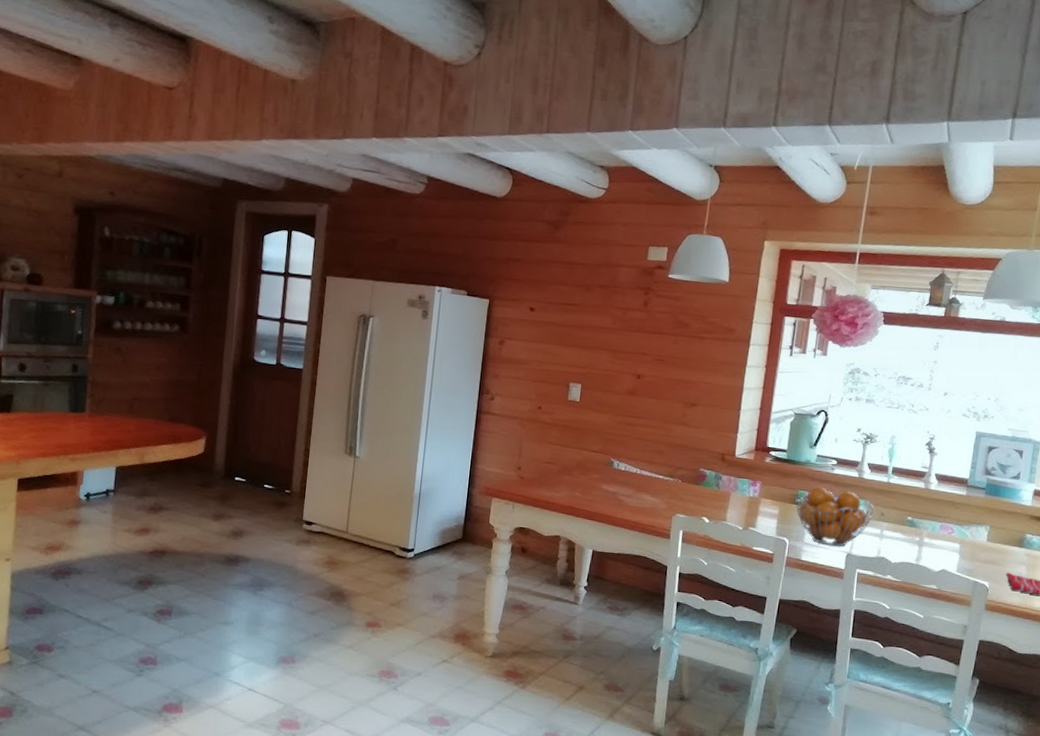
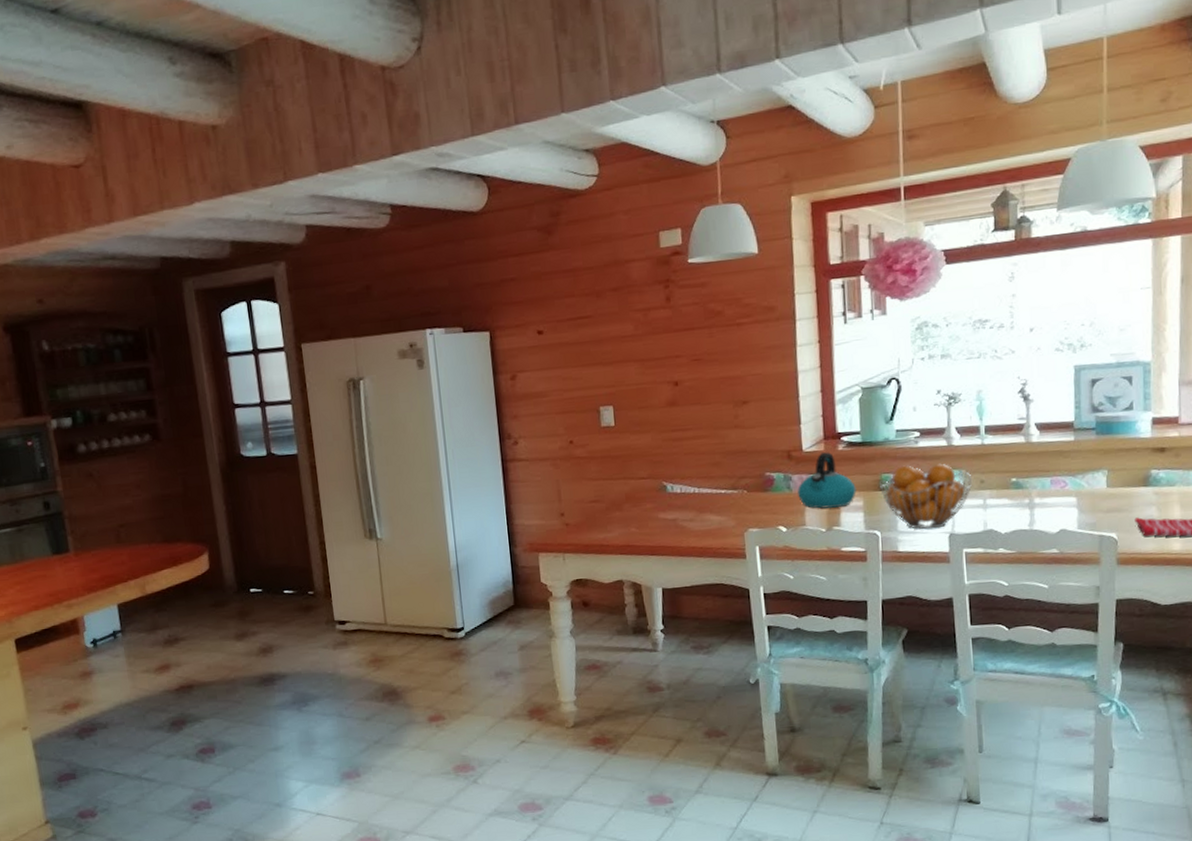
kettle: none [724,461,775,512] -> present [797,452,856,509]

